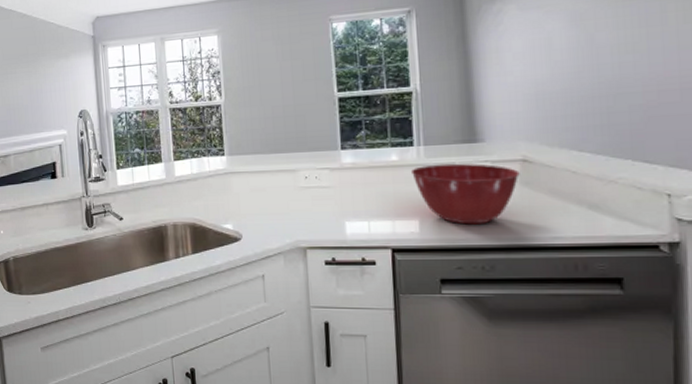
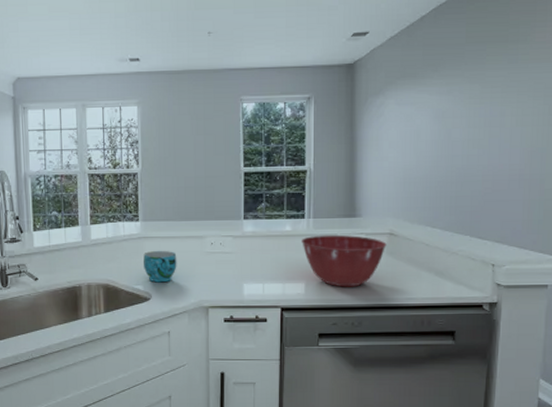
cup: none [230,186,269,221] -> present [142,250,177,283]

